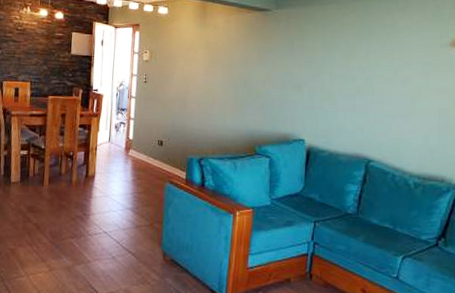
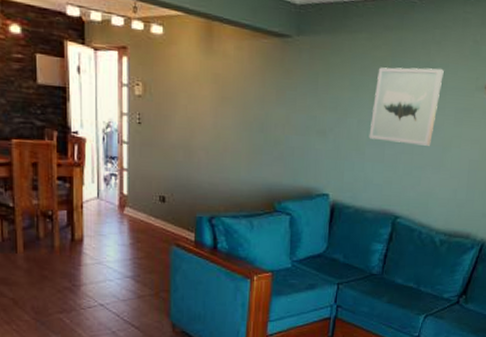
wall art: none [340,29,408,97] -> present [369,67,444,146]

